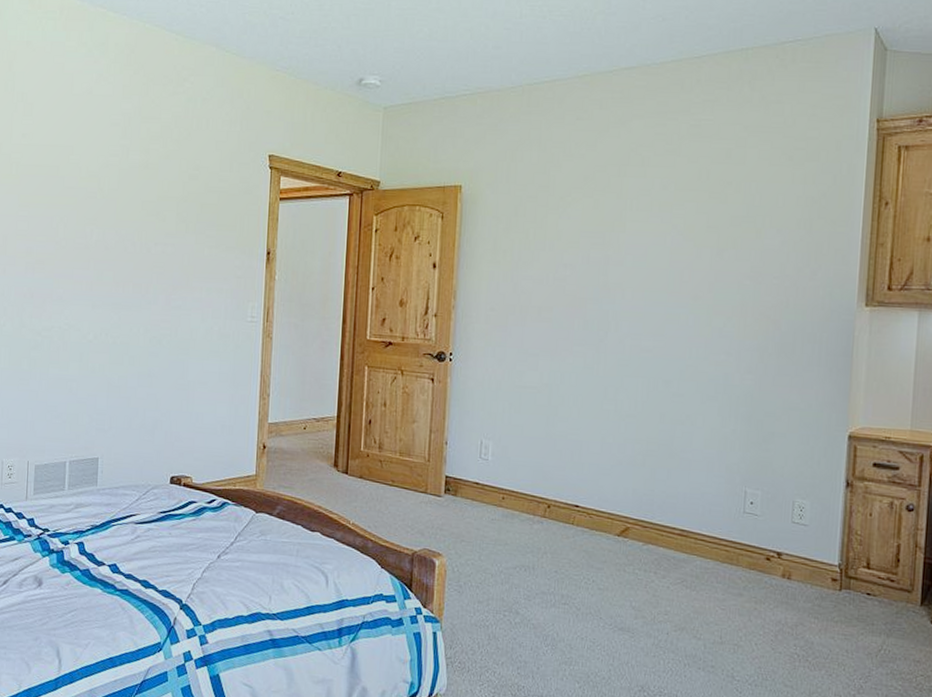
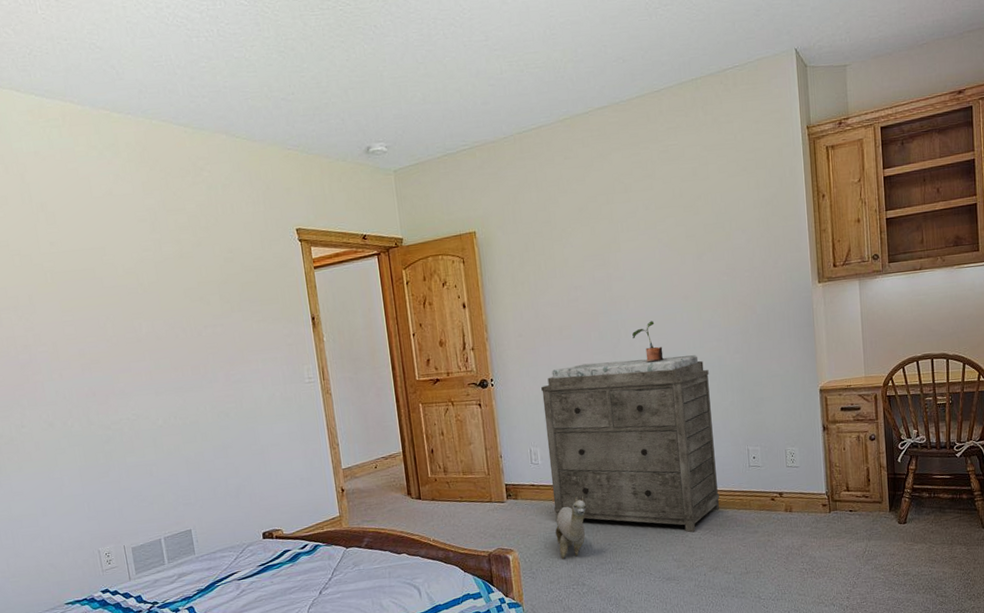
plush toy: none [494,507,536,578] -> present [555,496,587,559]
dresser: none [497,353,710,579] -> present [541,355,719,533]
potted plant: none [623,318,660,367] -> present [632,321,666,362]

